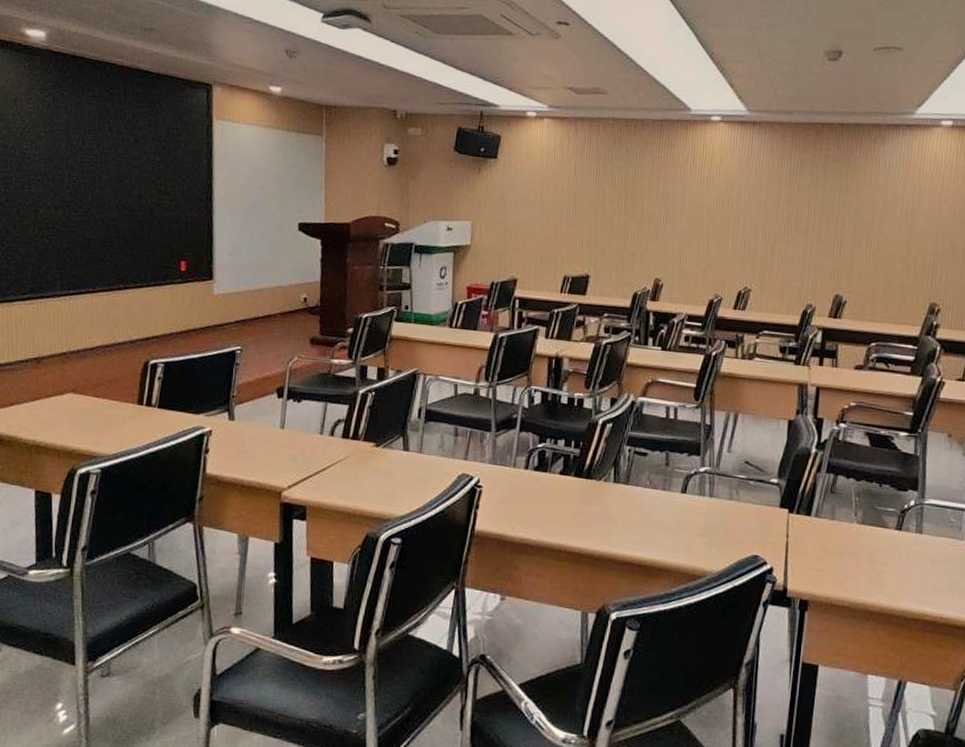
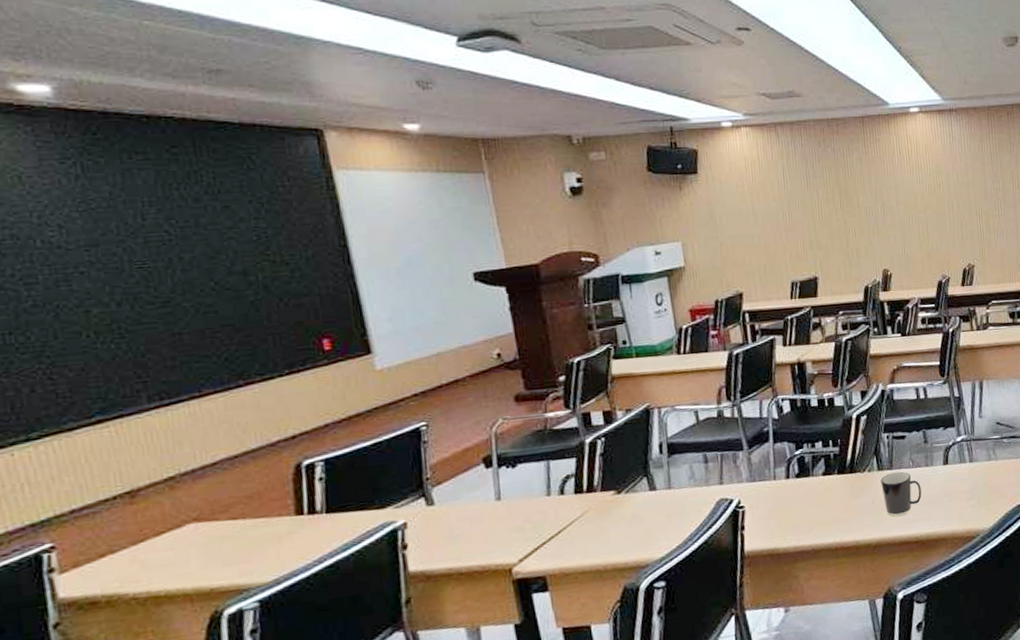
mug: none [614,488,654,535] -> present [880,471,922,517]

